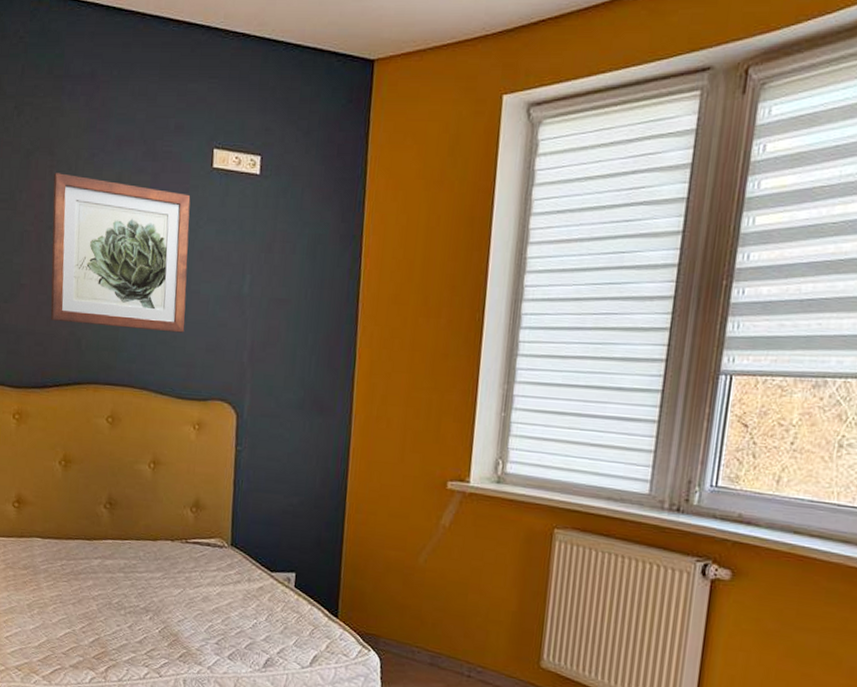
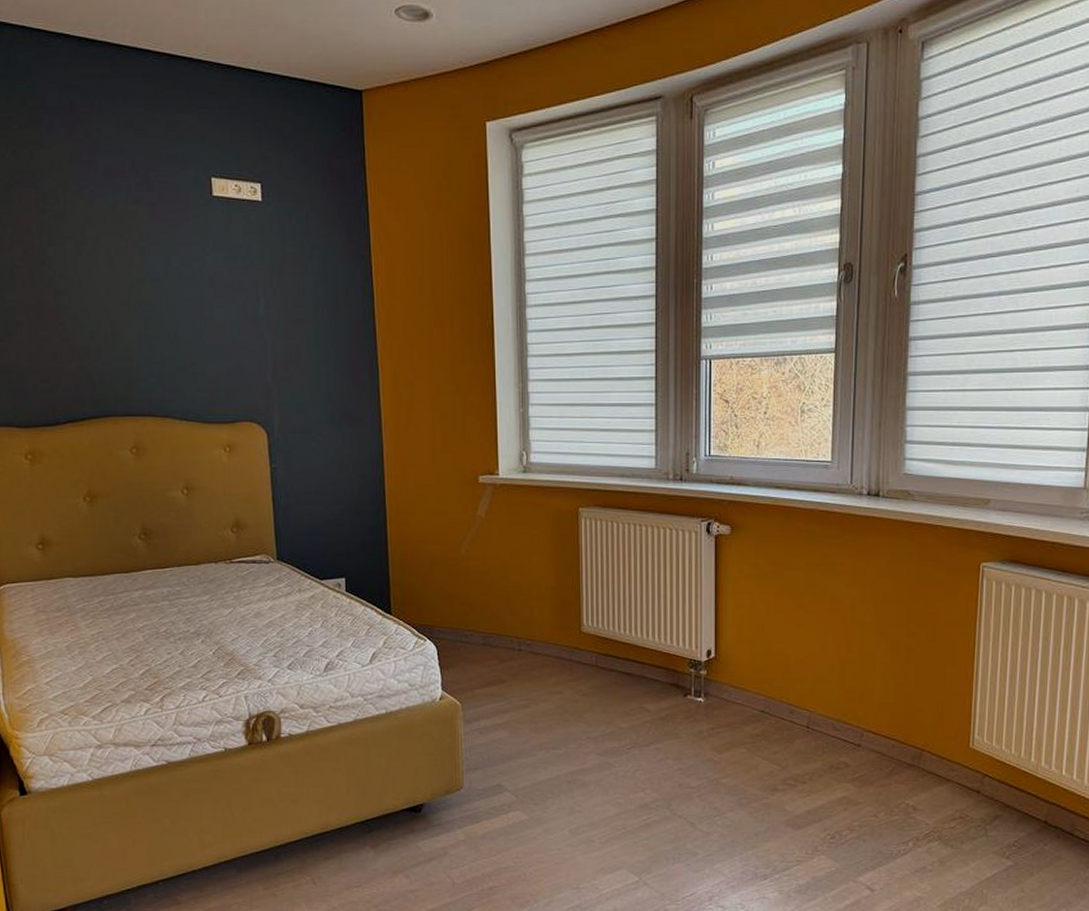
wall art: present [50,173,191,333] -> none [40,206,203,359]

